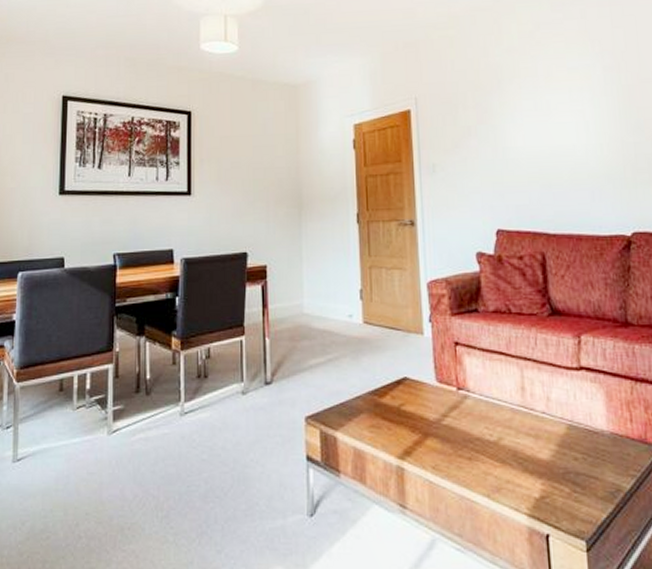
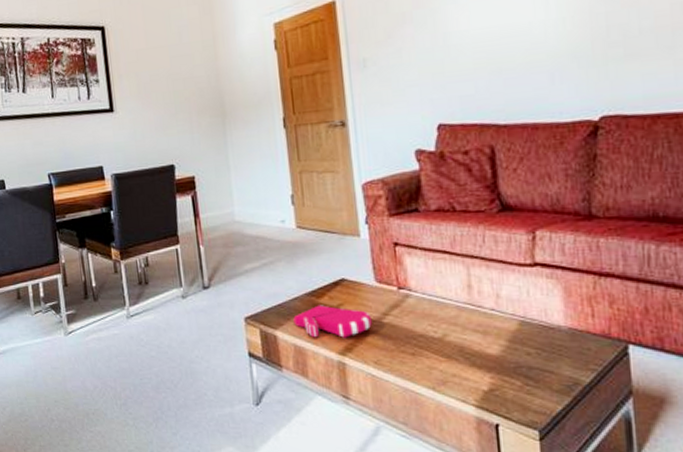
book: none [355,404,431,442] -> present [293,305,372,339]

